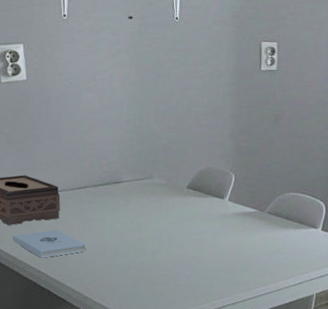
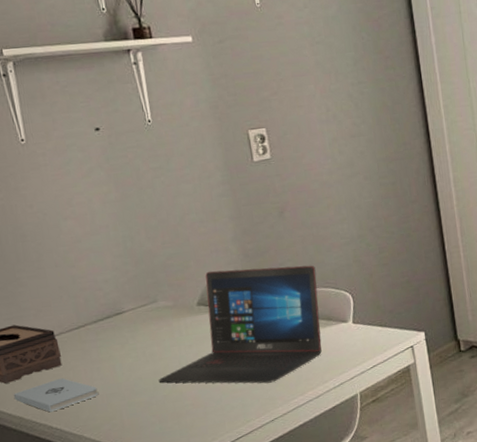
laptop: none [140,159,298,270] -> present [158,265,322,384]

